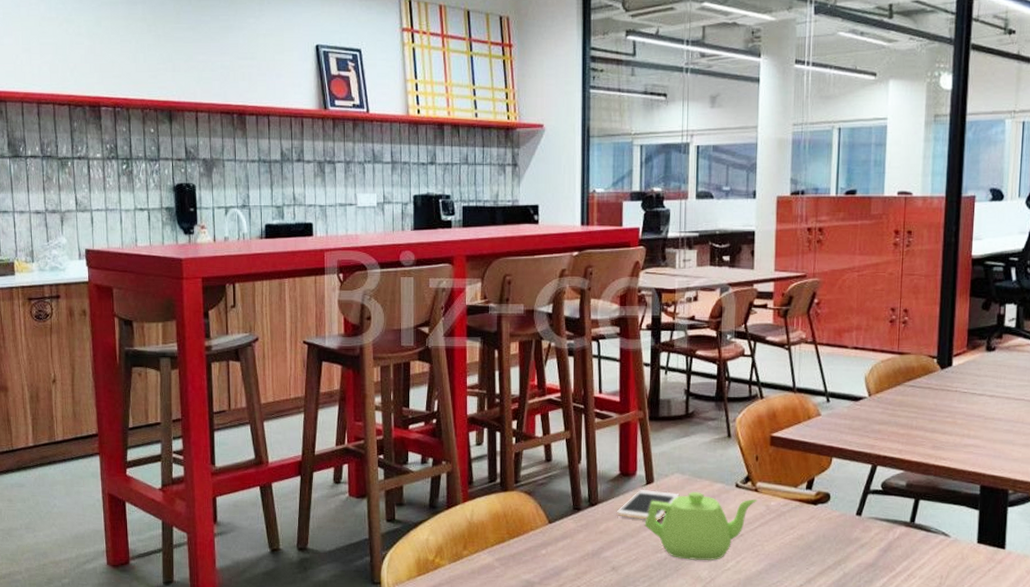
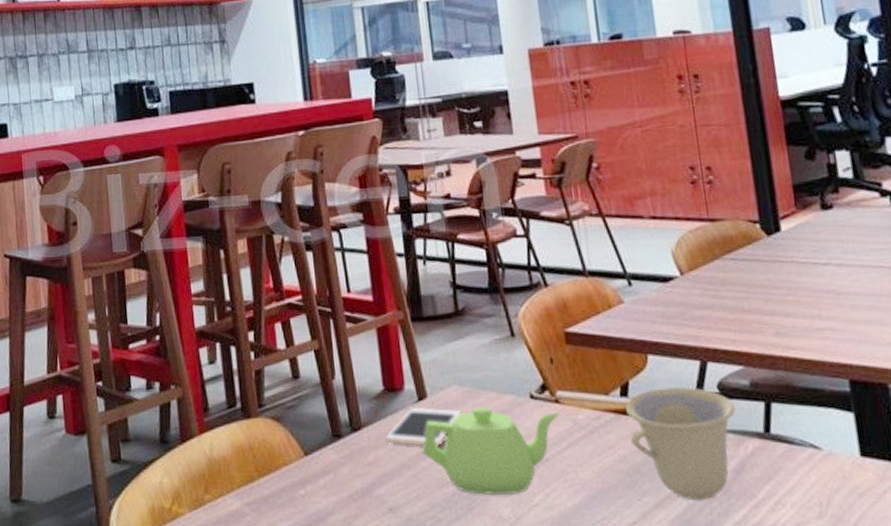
cup: none [808,484,892,571] -> present [626,387,735,501]

